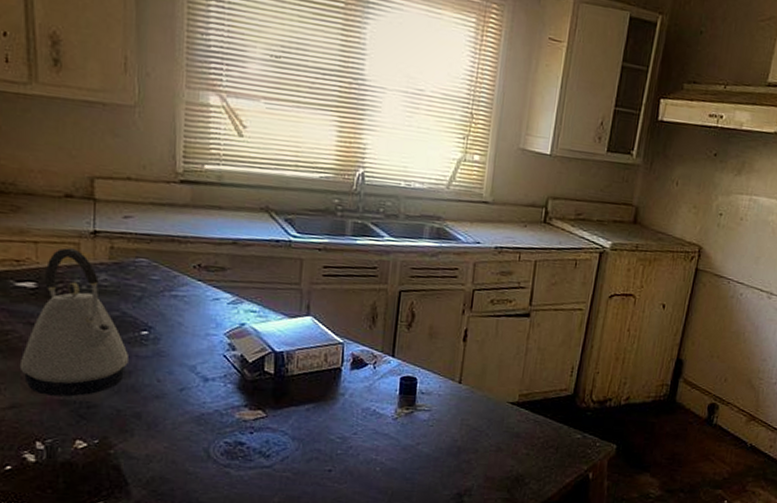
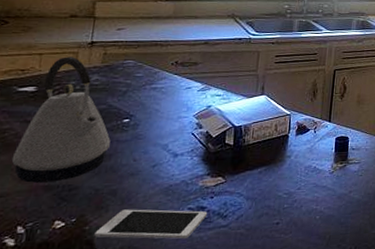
cell phone: none [121,435,248,475] -> present [94,209,208,239]

